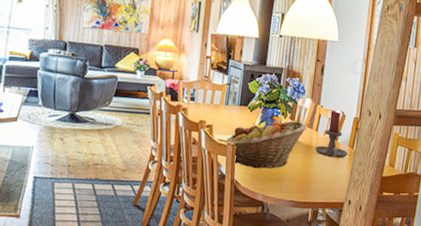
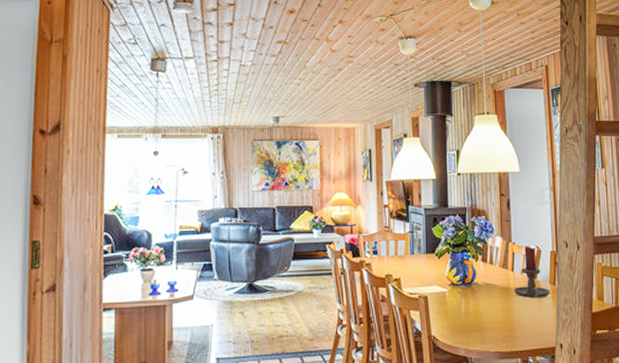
fruit basket: present [223,120,307,169] -> none [415,262,501,321]

